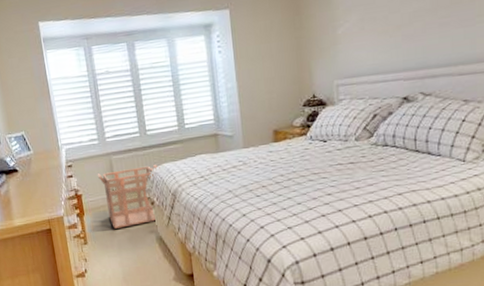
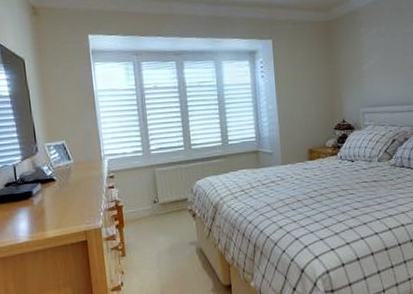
laundry basket: present [97,164,160,229] -> none [139,177,203,241]

